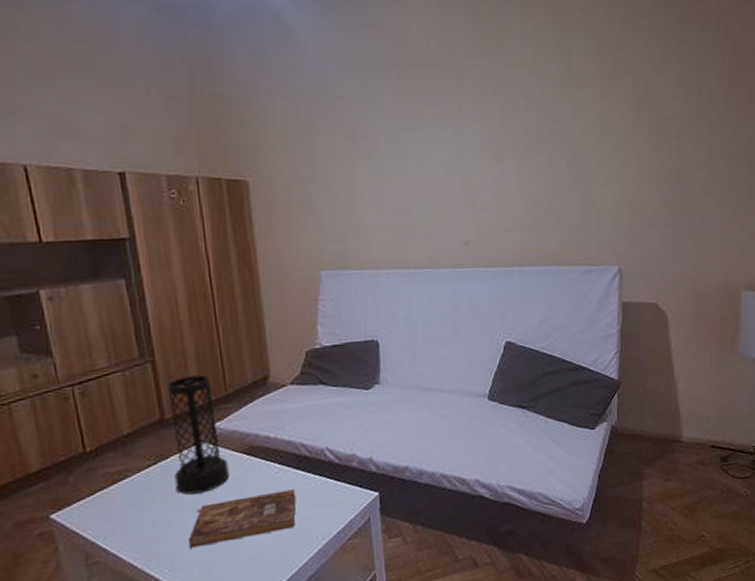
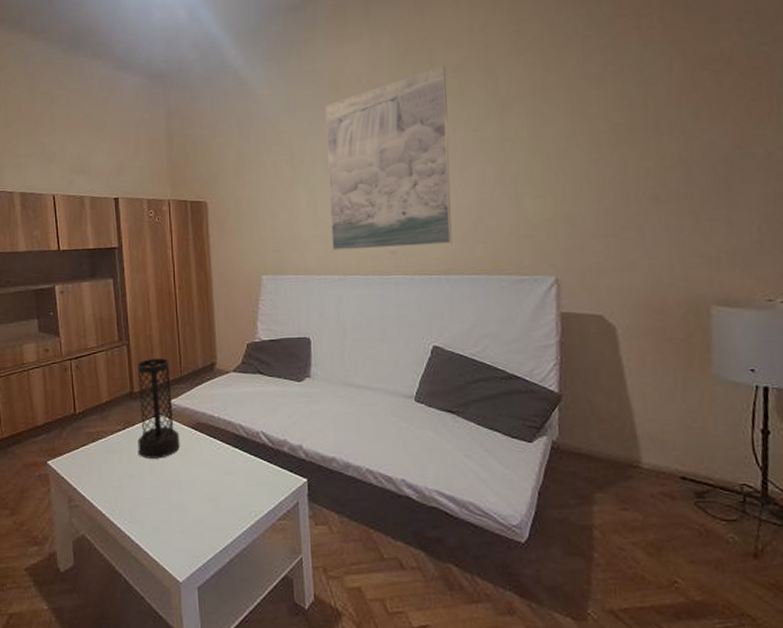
bible: present [188,489,296,548] -> none [144,465,234,506]
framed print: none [389,33,525,241] -> present [325,66,452,251]

